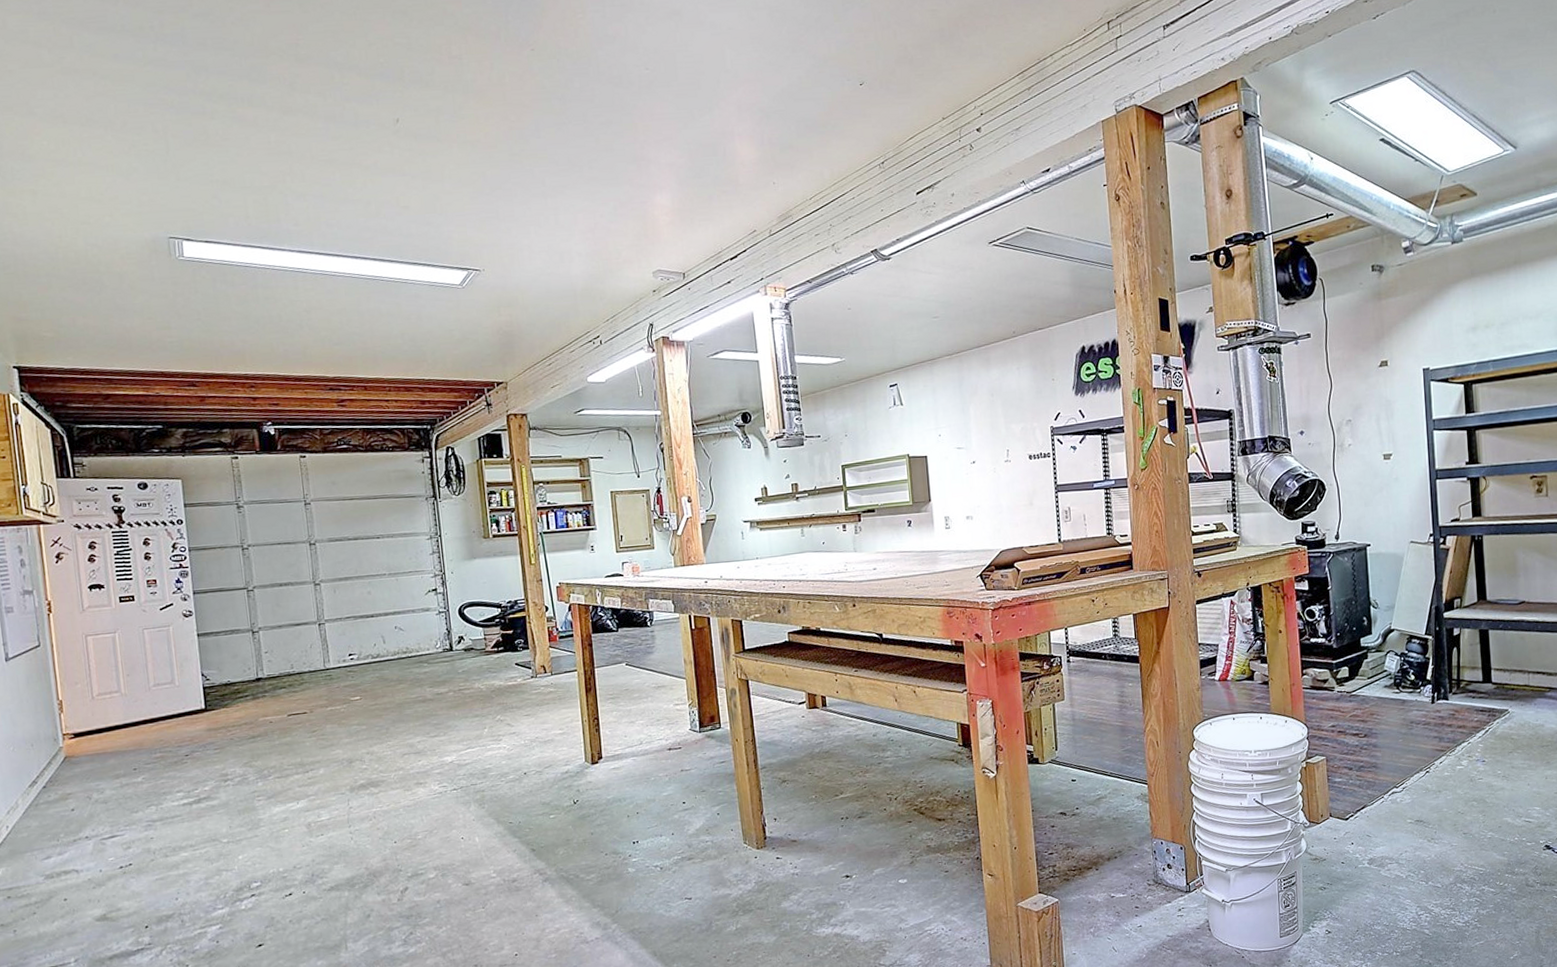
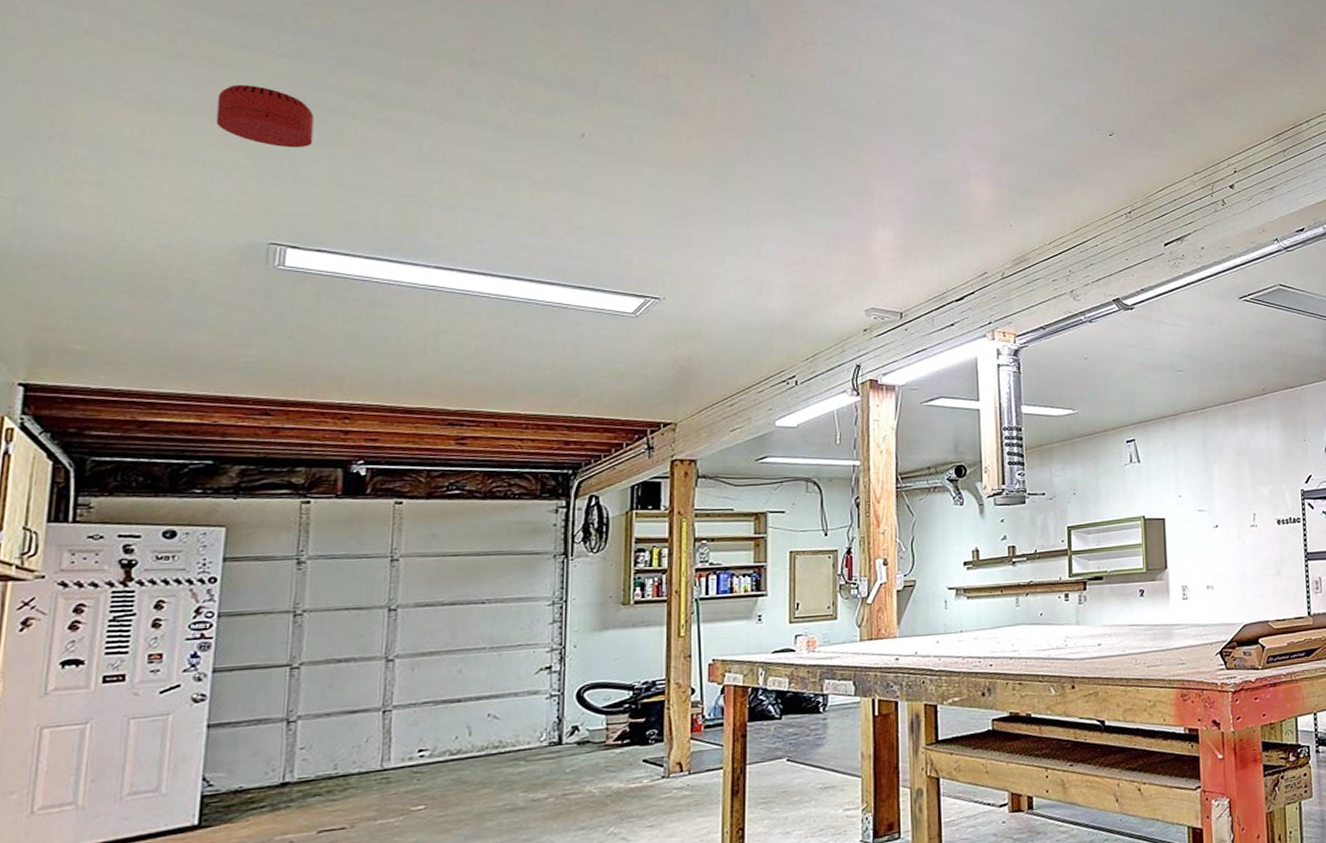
smoke detector: none [106,93,186,150] -> present [216,84,315,148]

